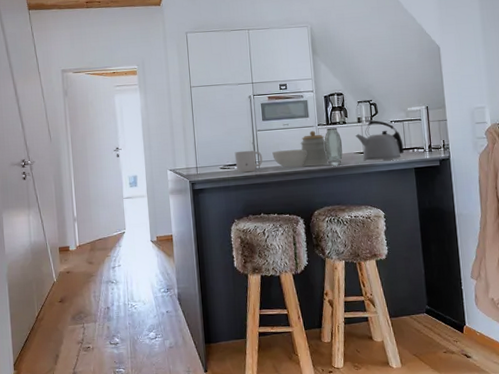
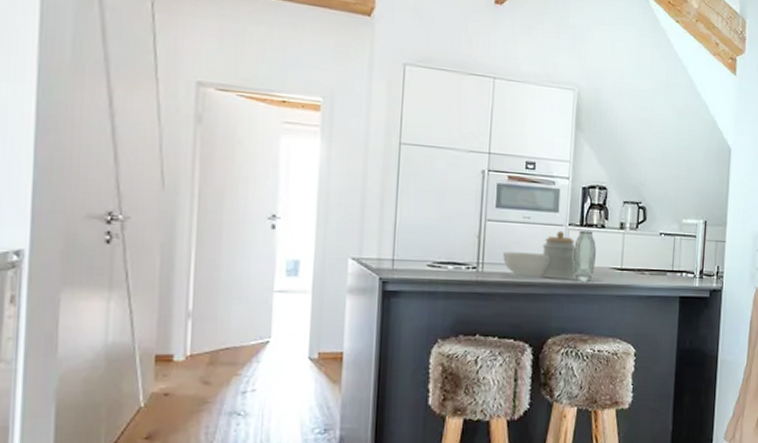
mug: present [234,150,263,173] -> none [449,244,489,276]
kettle: present [356,120,404,161] -> none [615,228,671,283]

